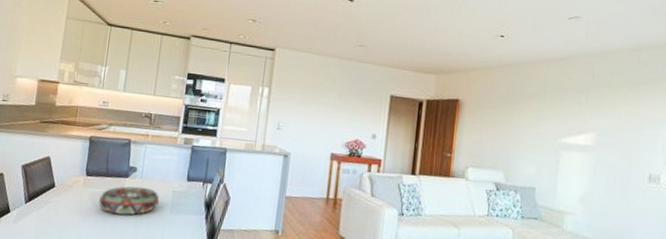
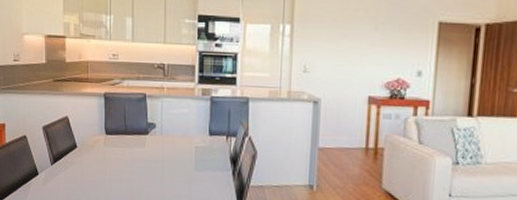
decorative bowl: present [99,186,160,215] -> none [122,143,183,174]

